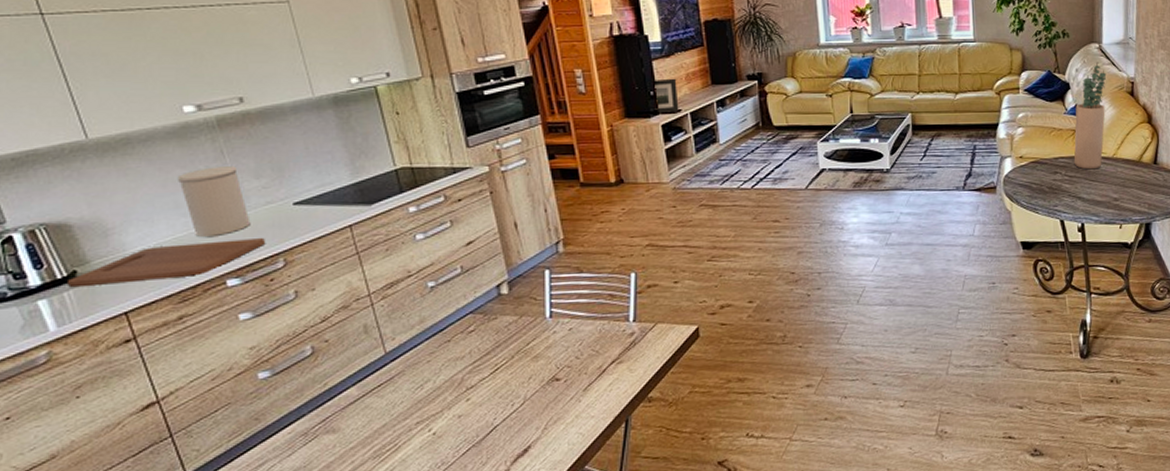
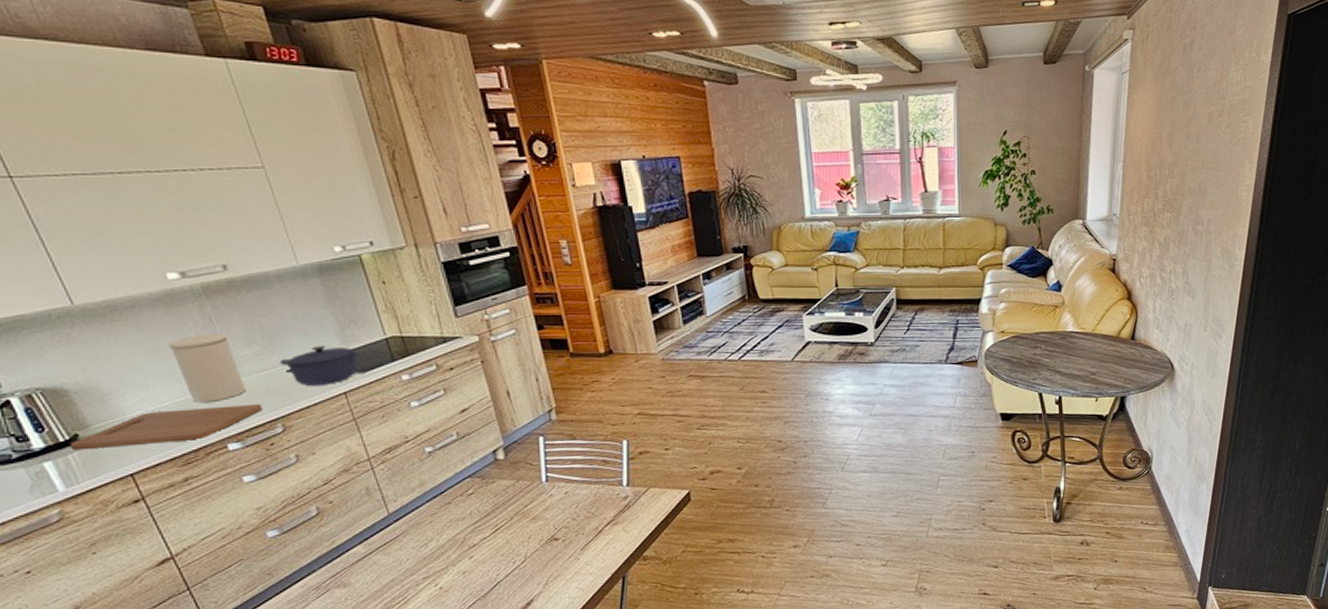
cooking pot: none [287,177,369,219] -> present [280,345,360,386]
picture frame: present [635,78,679,115] -> none [622,250,665,286]
vase: present [1073,62,1107,170] -> none [1054,238,1089,345]

